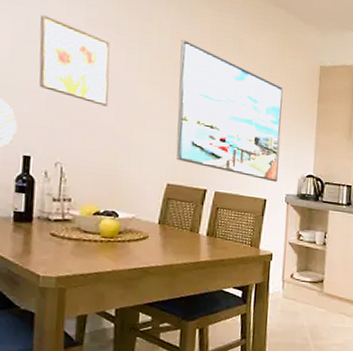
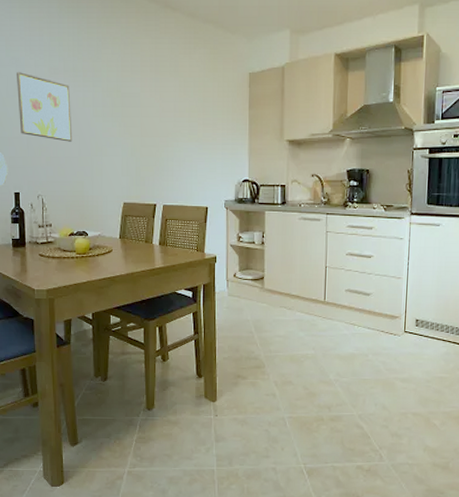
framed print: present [176,39,283,183] -> none [126,71,217,190]

